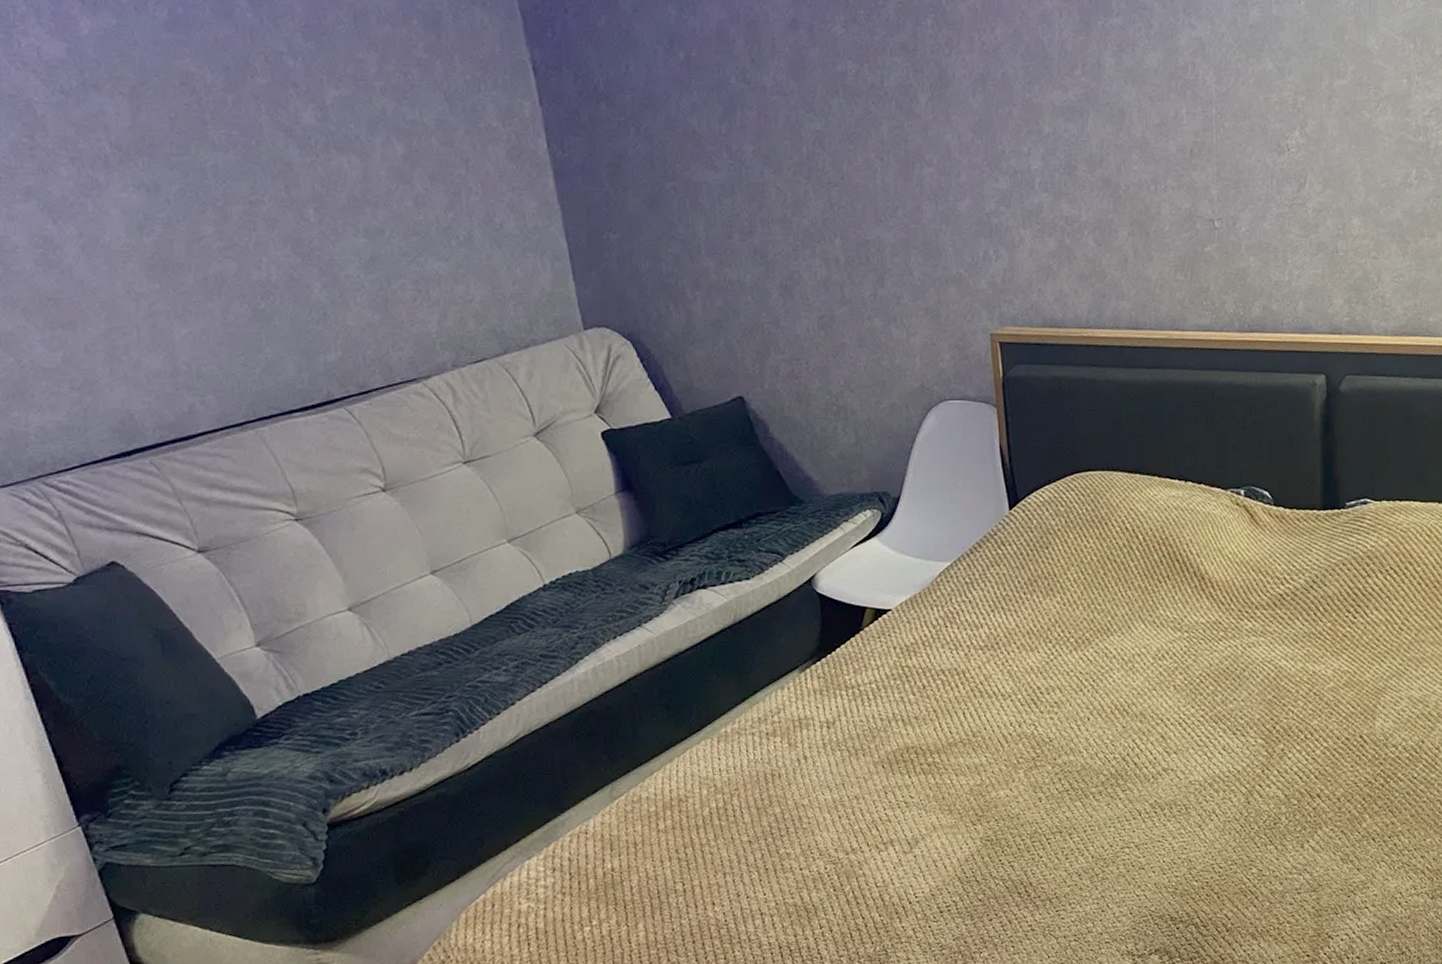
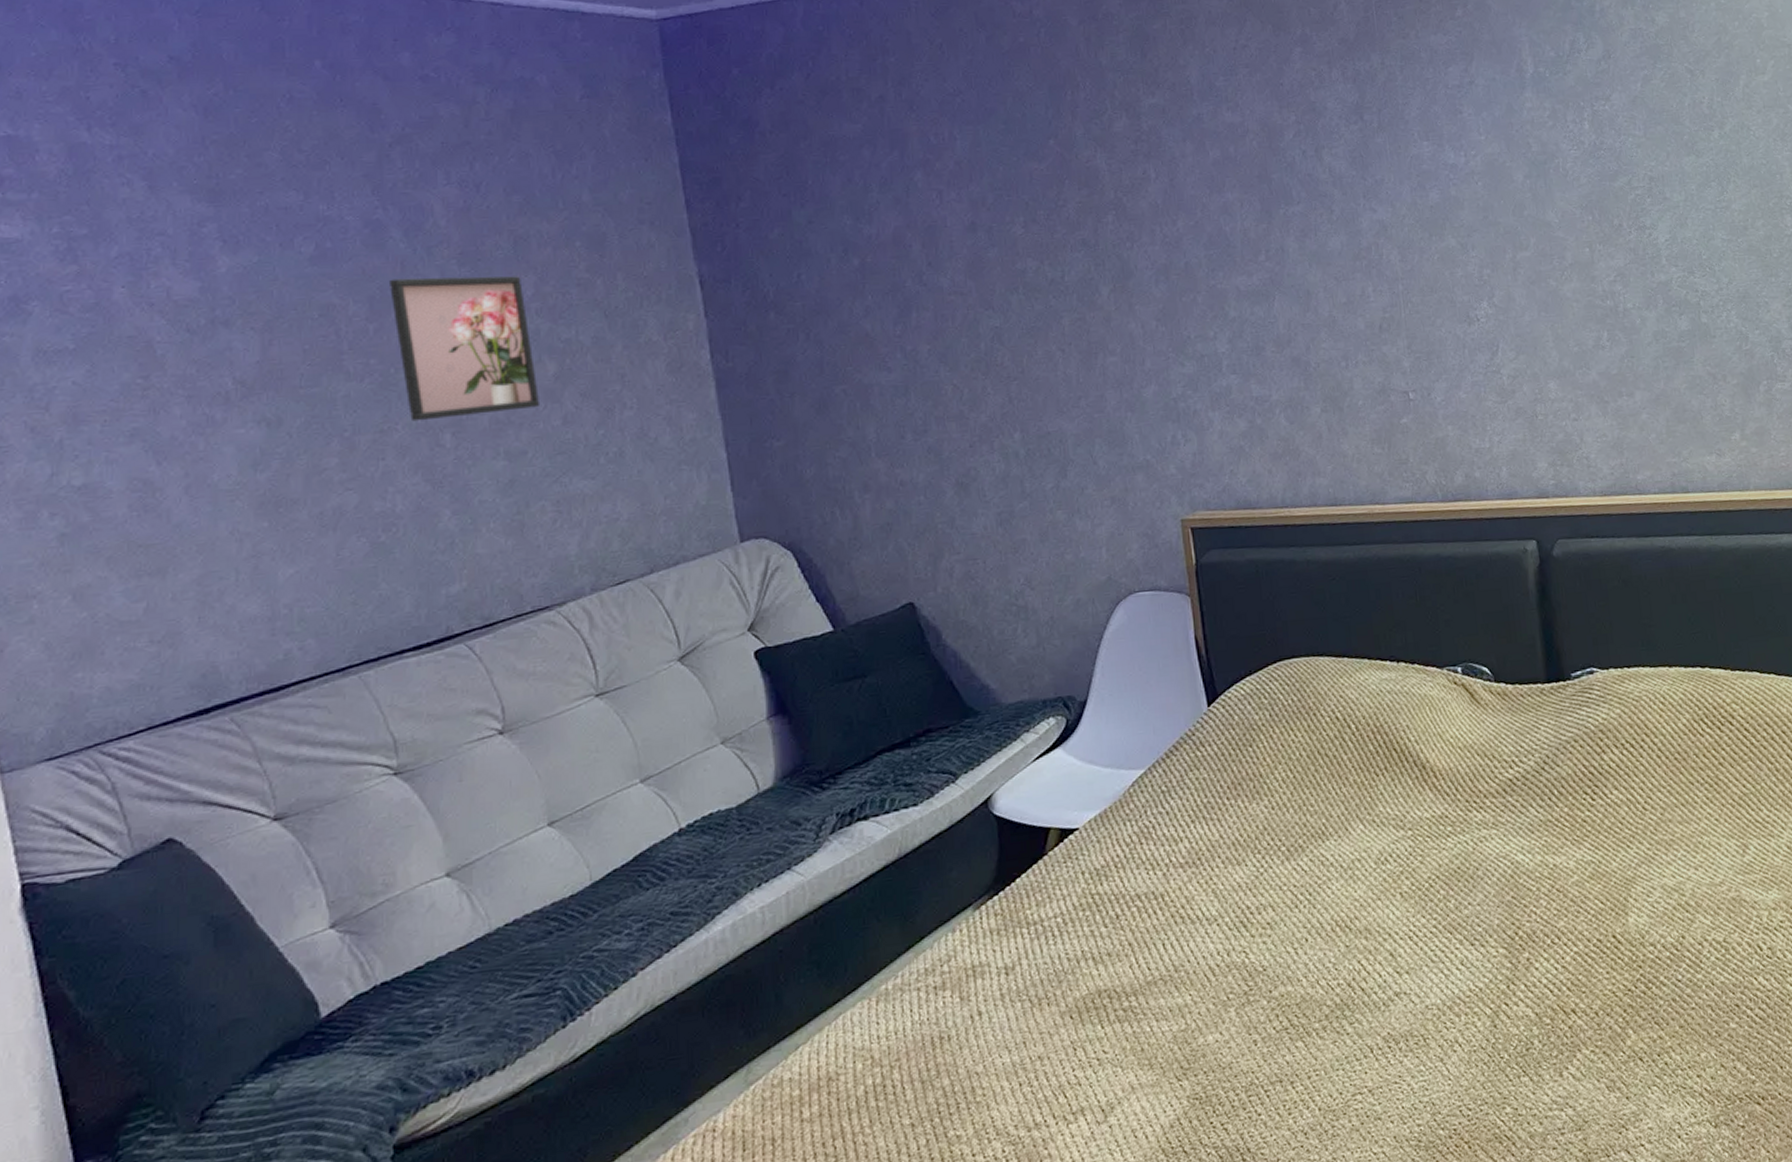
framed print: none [241,49,393,195] -> present [390,276,541,422]

